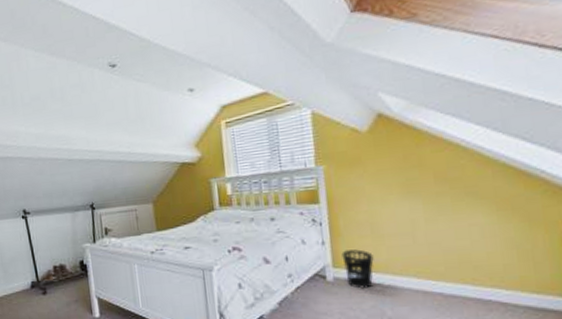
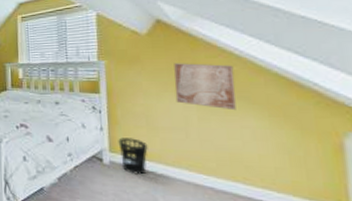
wall art: none [398,158,464,208] -> present [174,63,236,111]

